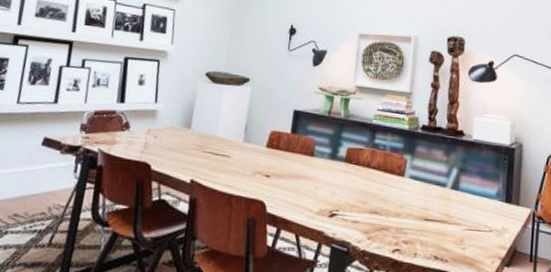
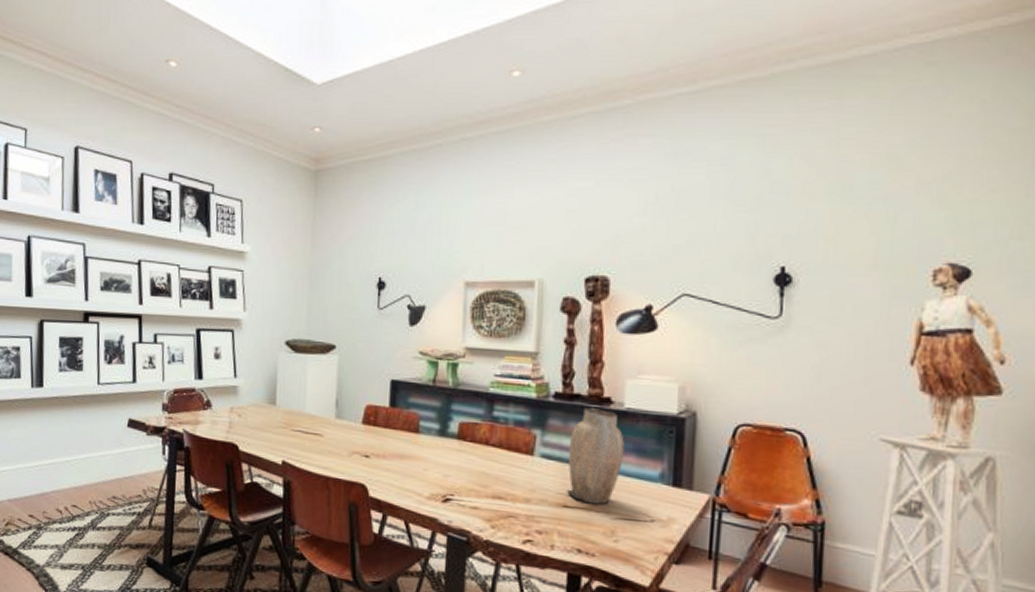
vase: none [427,138,472,218] -> present [566,407,625,505]

